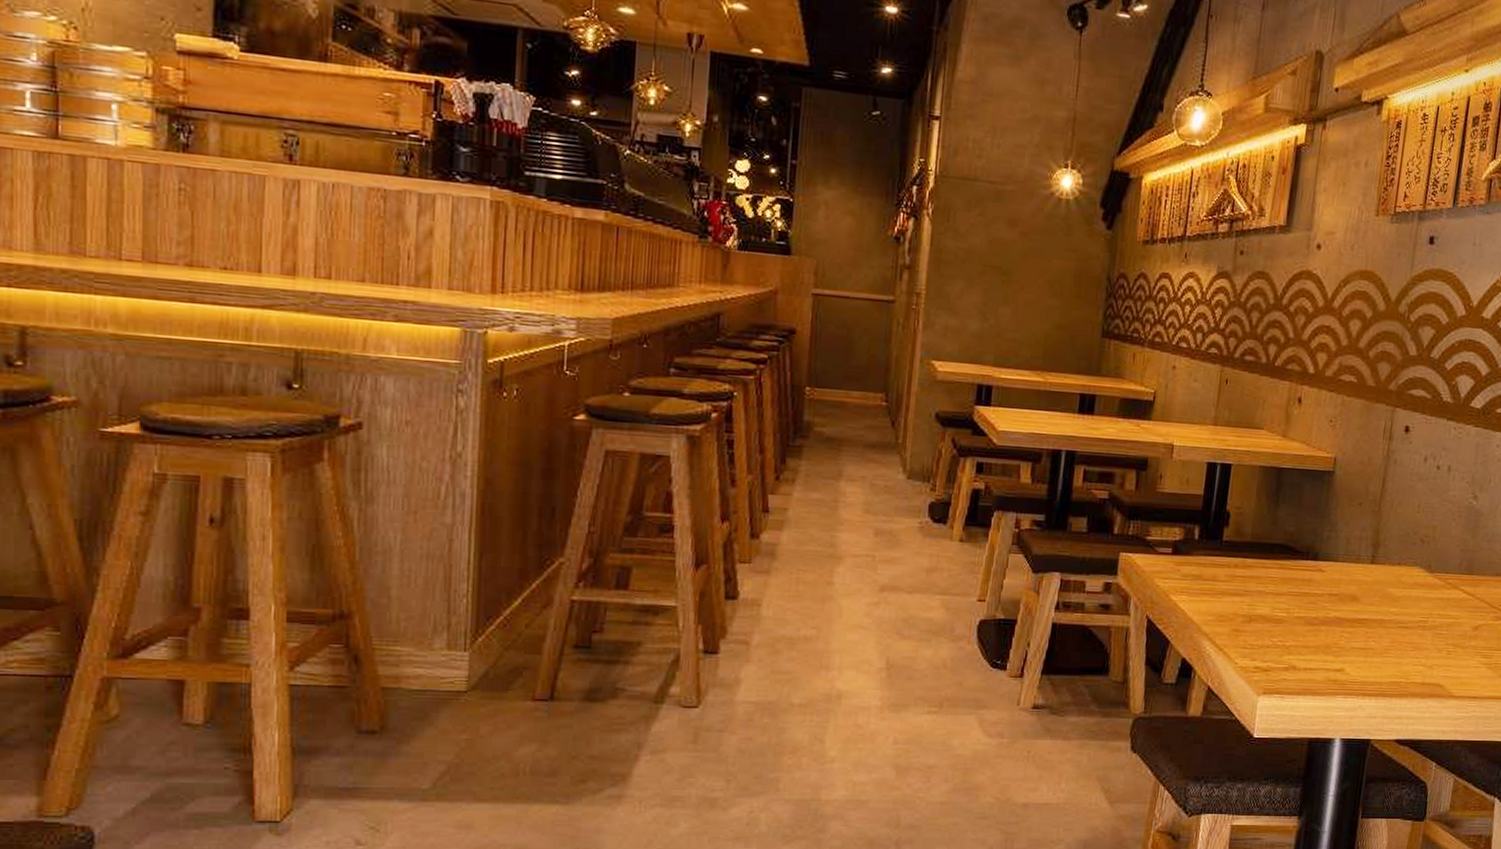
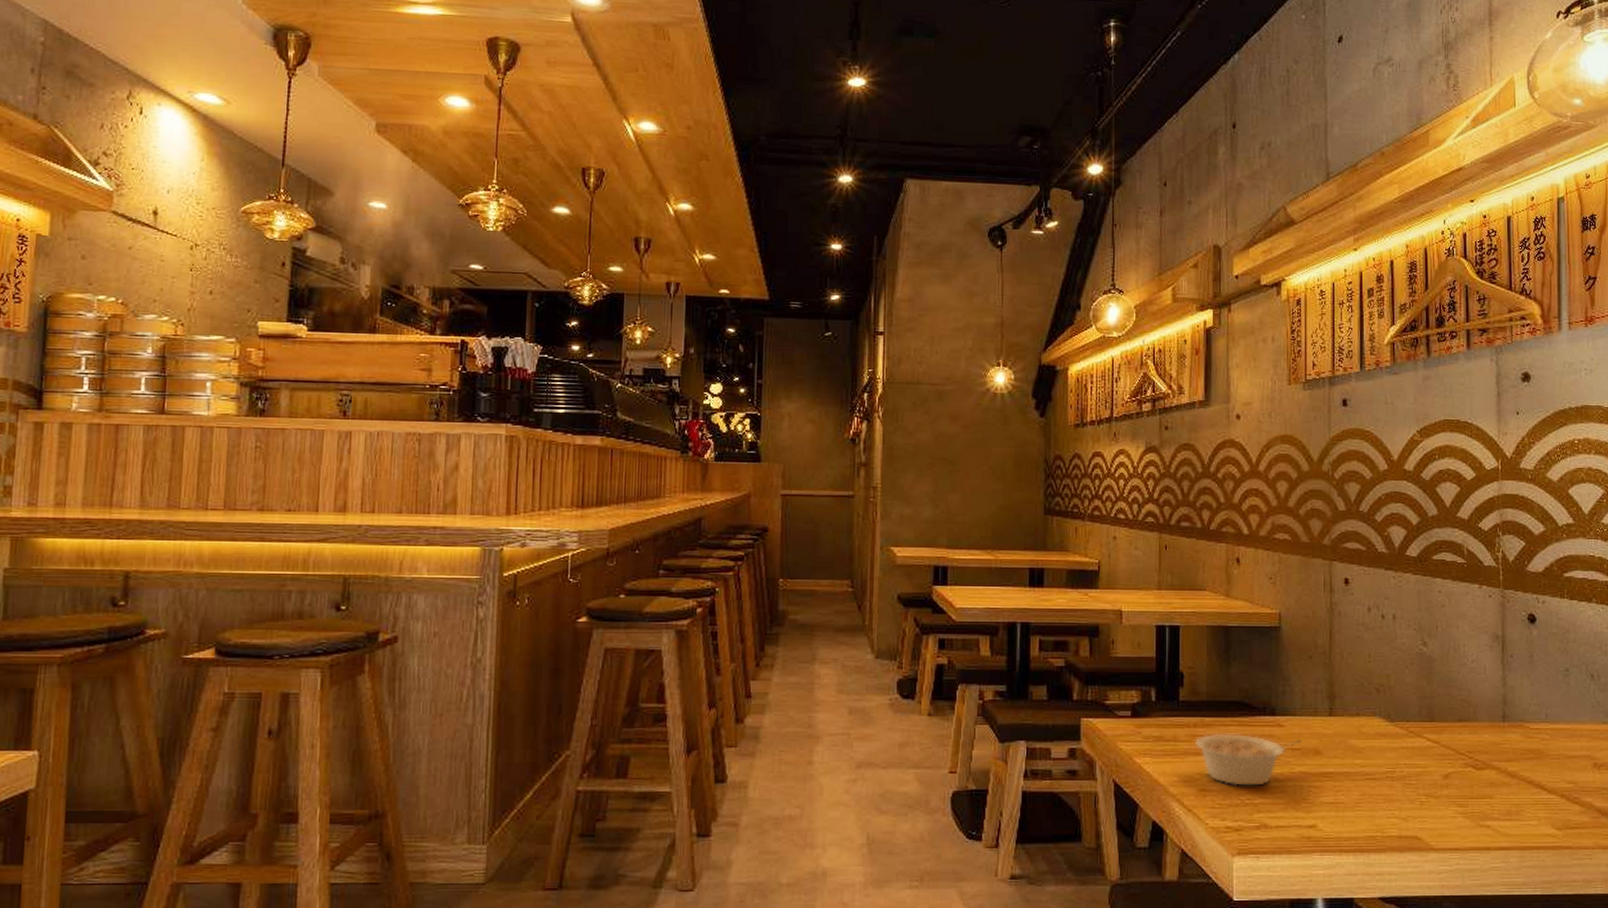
legume: none [1233,575,1341,629] -> present [1194,733,1302,786]

